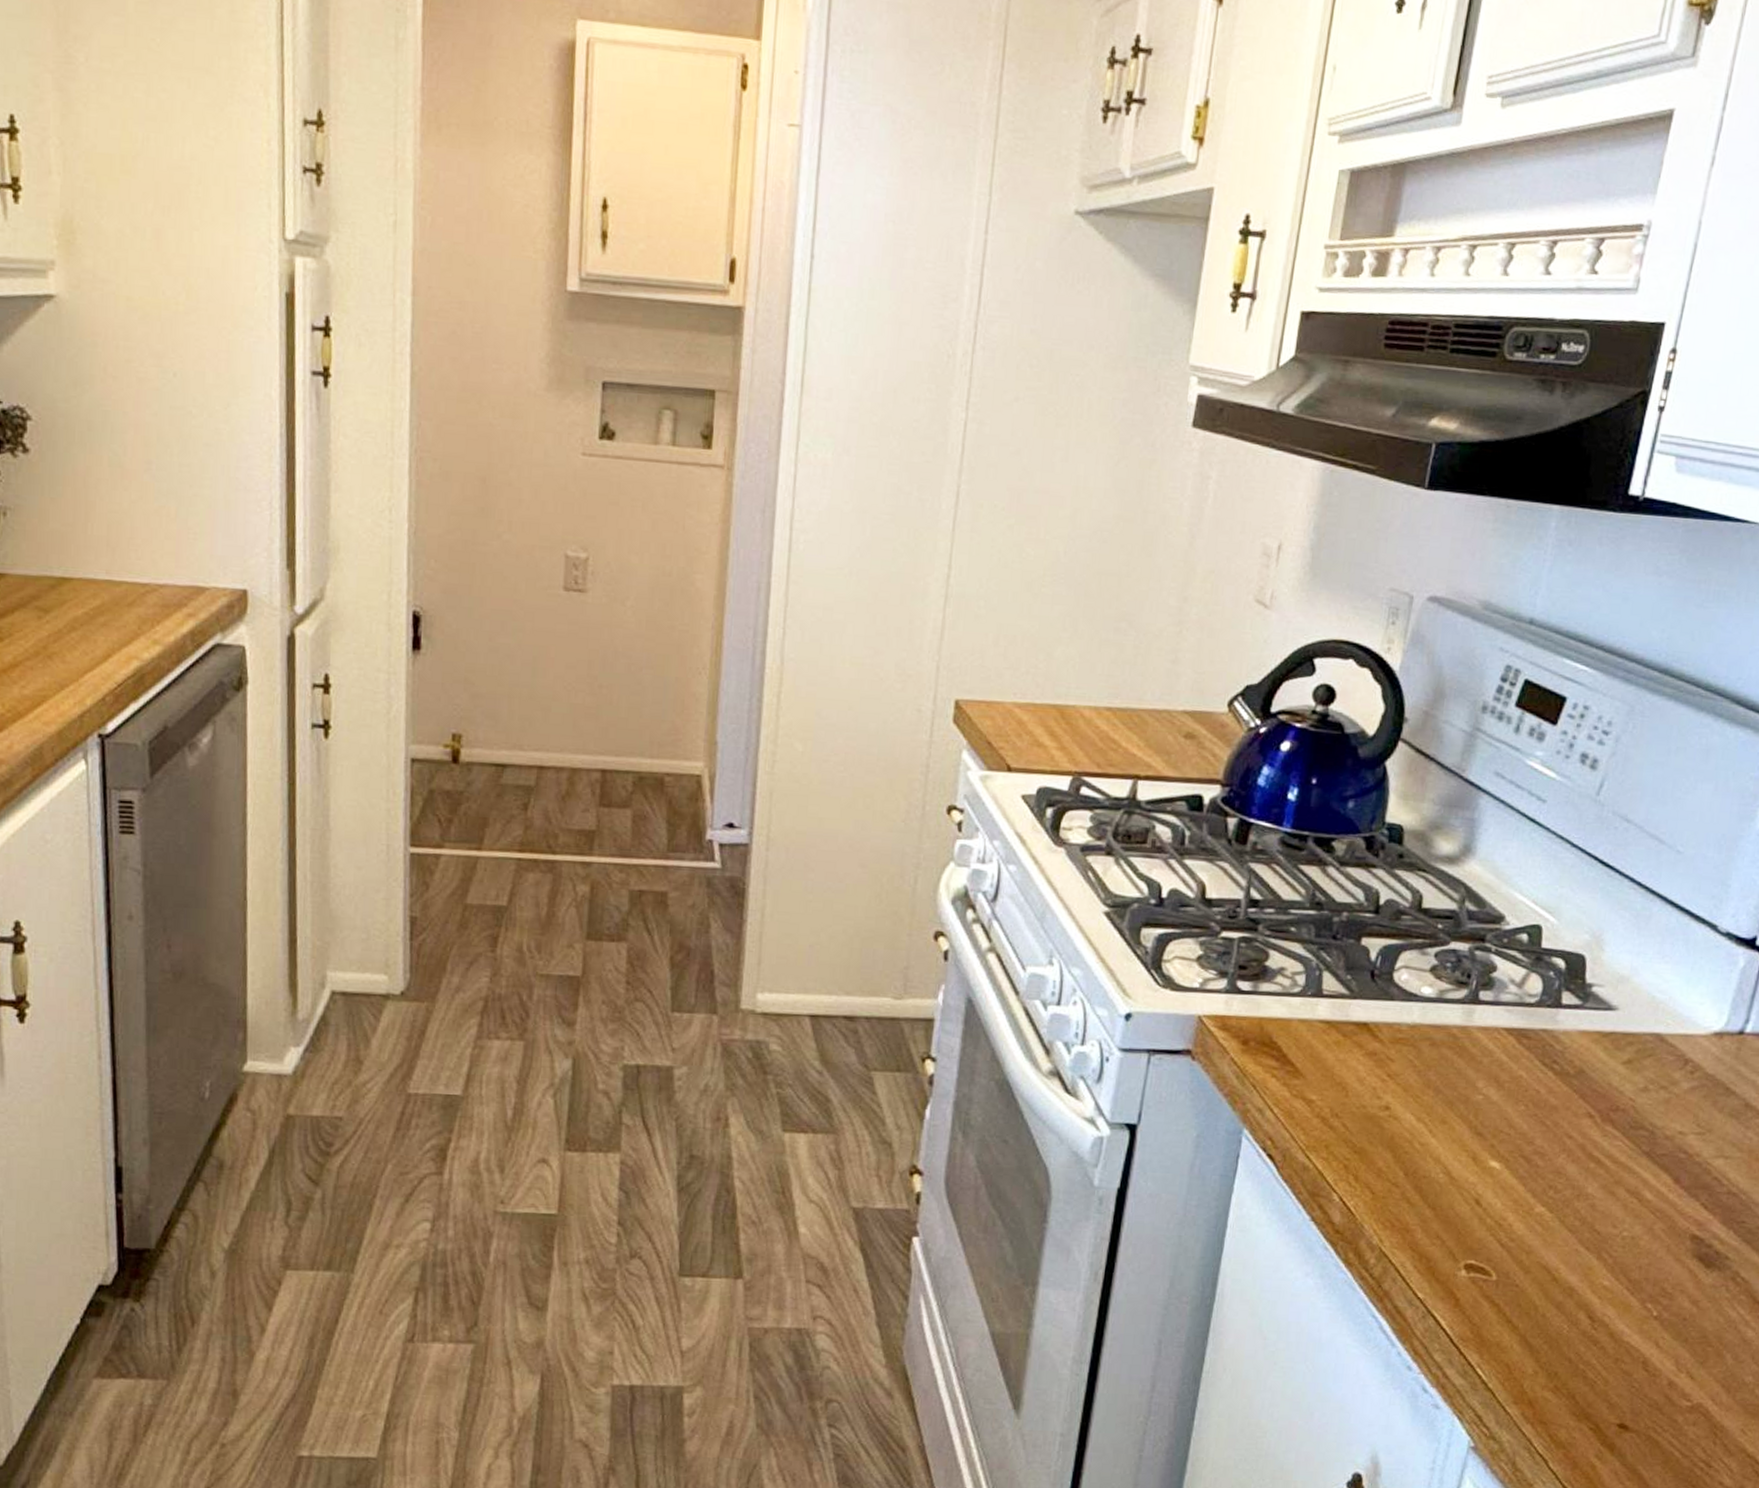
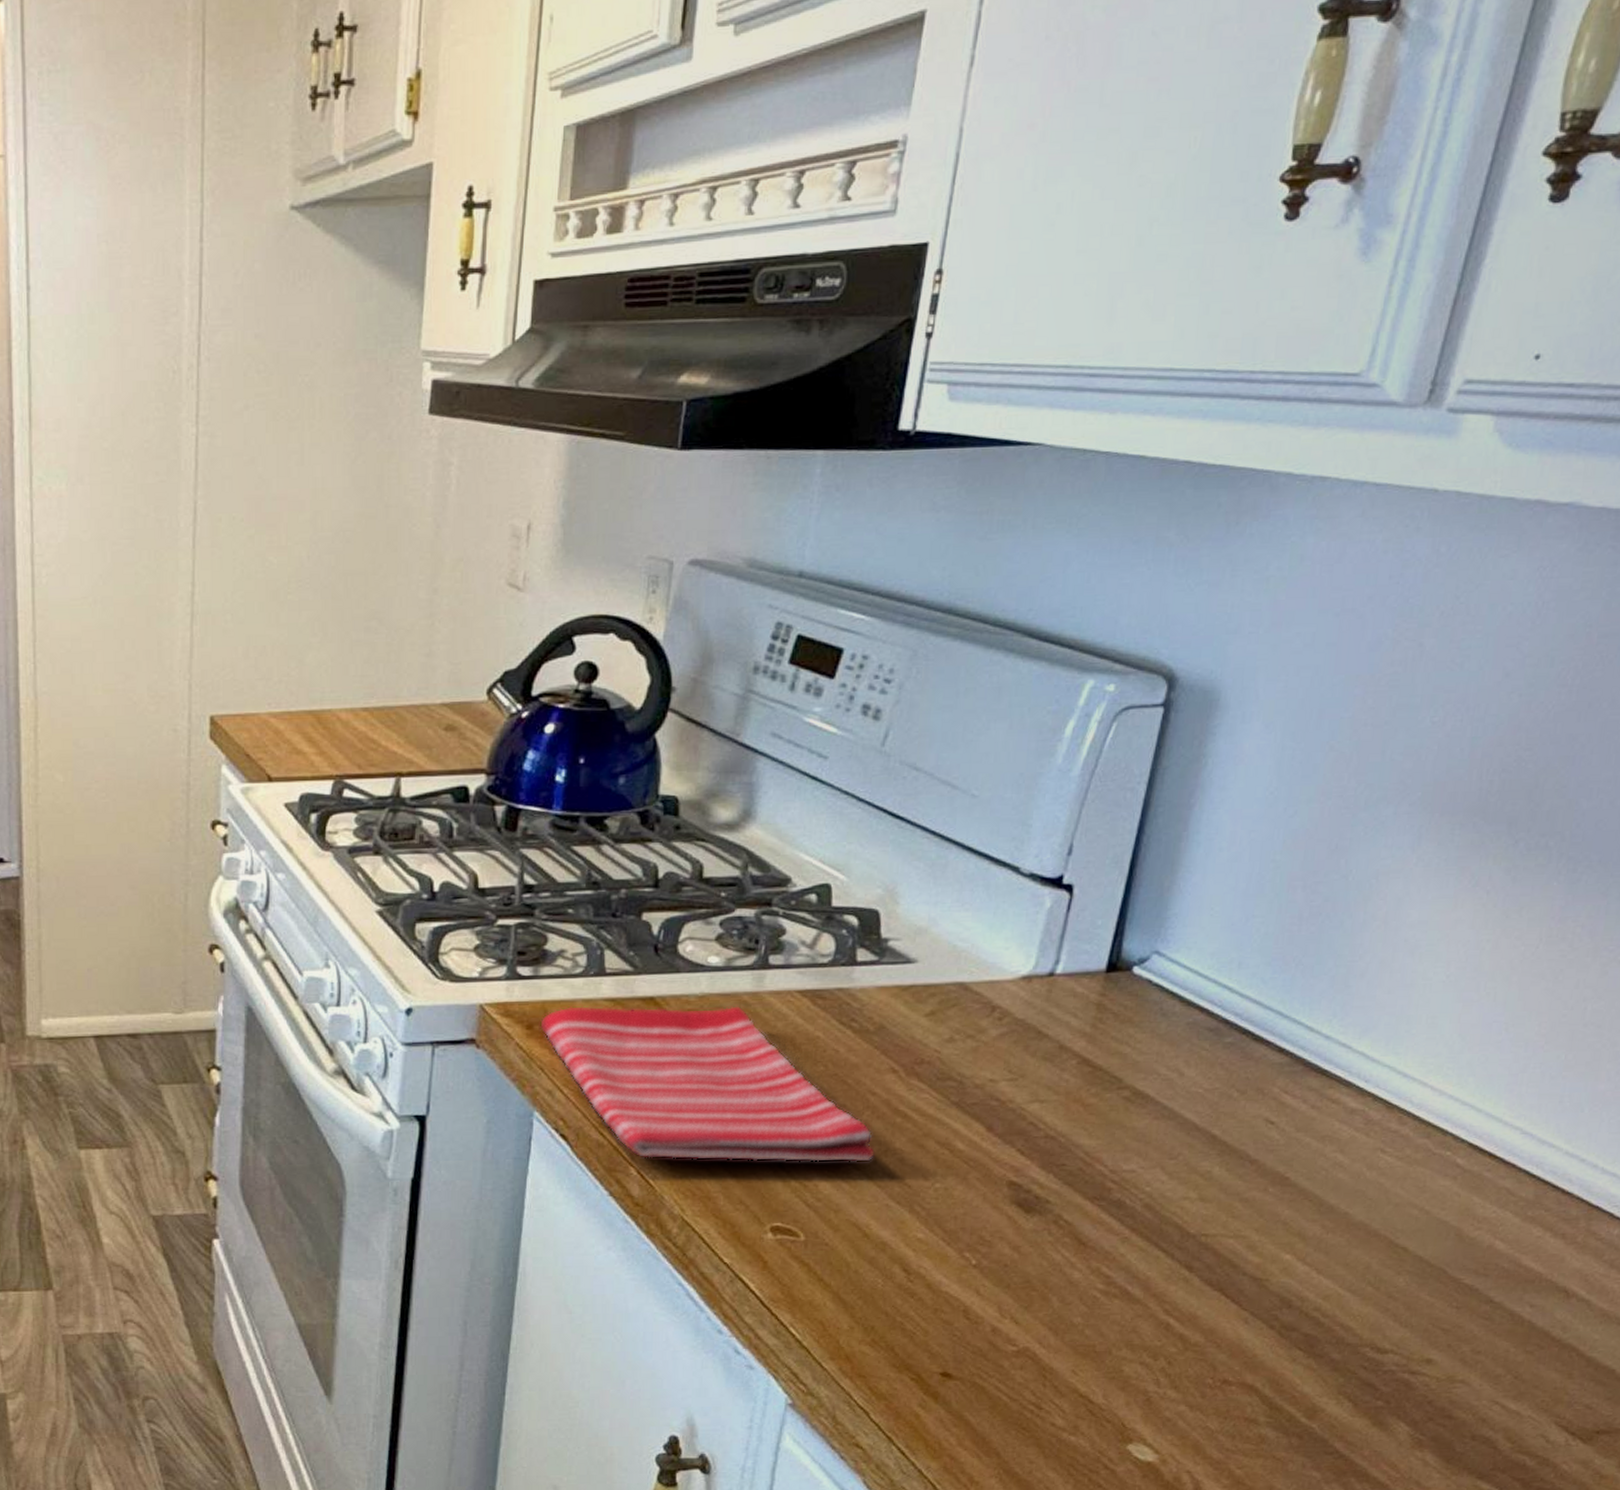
dish towel: none [1255,1025,1569,1205] -> present [540,1006,876,1162]

